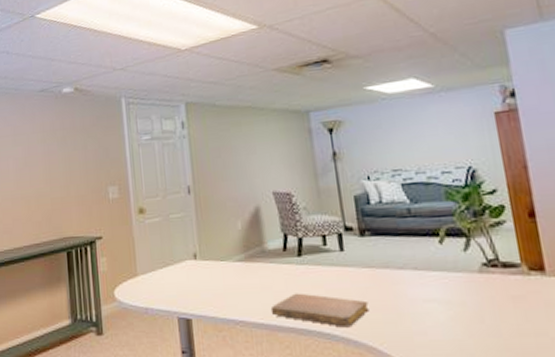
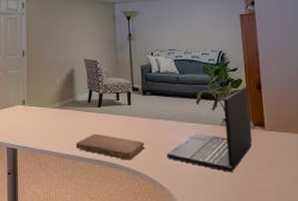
laptop: none [402,214,528,338] -> present [167,86,253,172]

